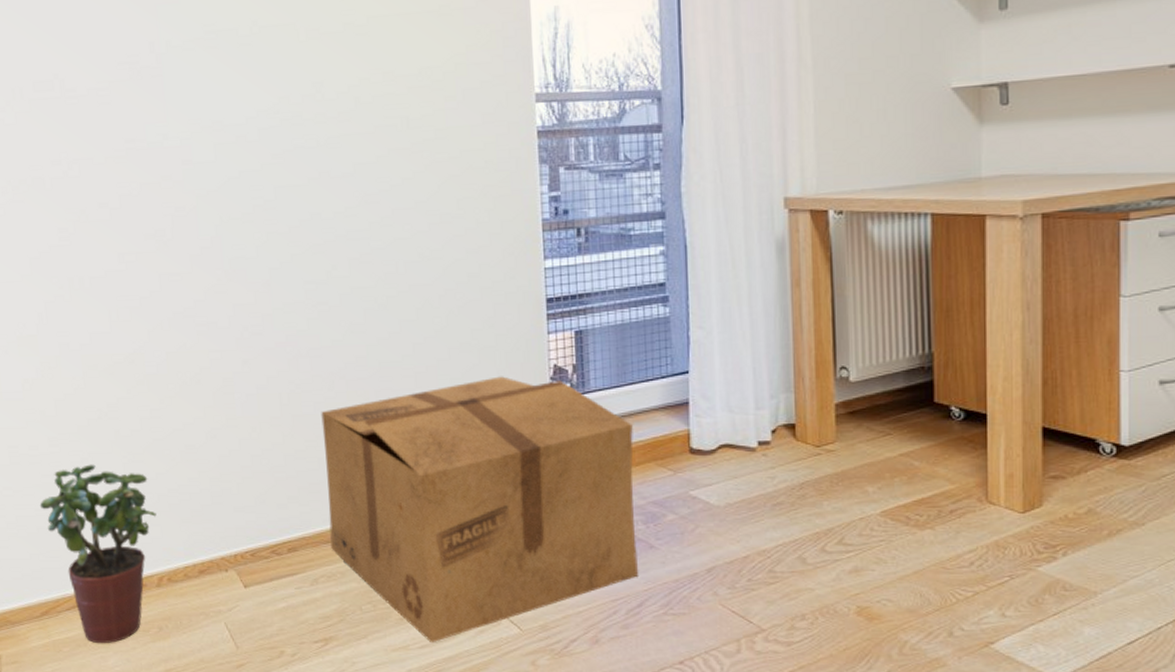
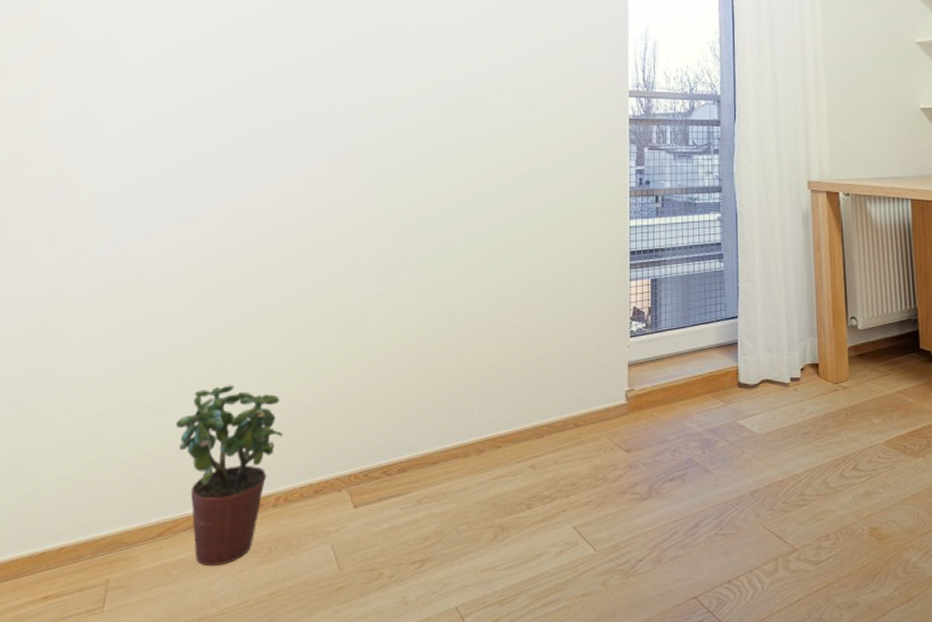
cardboard box: present [321,376,639,643] -> none [436,315,696,564]

